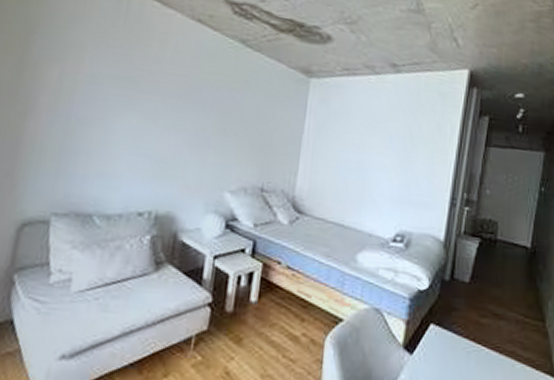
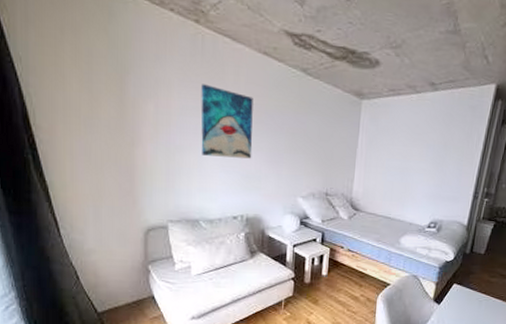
wall art: none [109,49,181,140] -> present [201,84,253,159]

